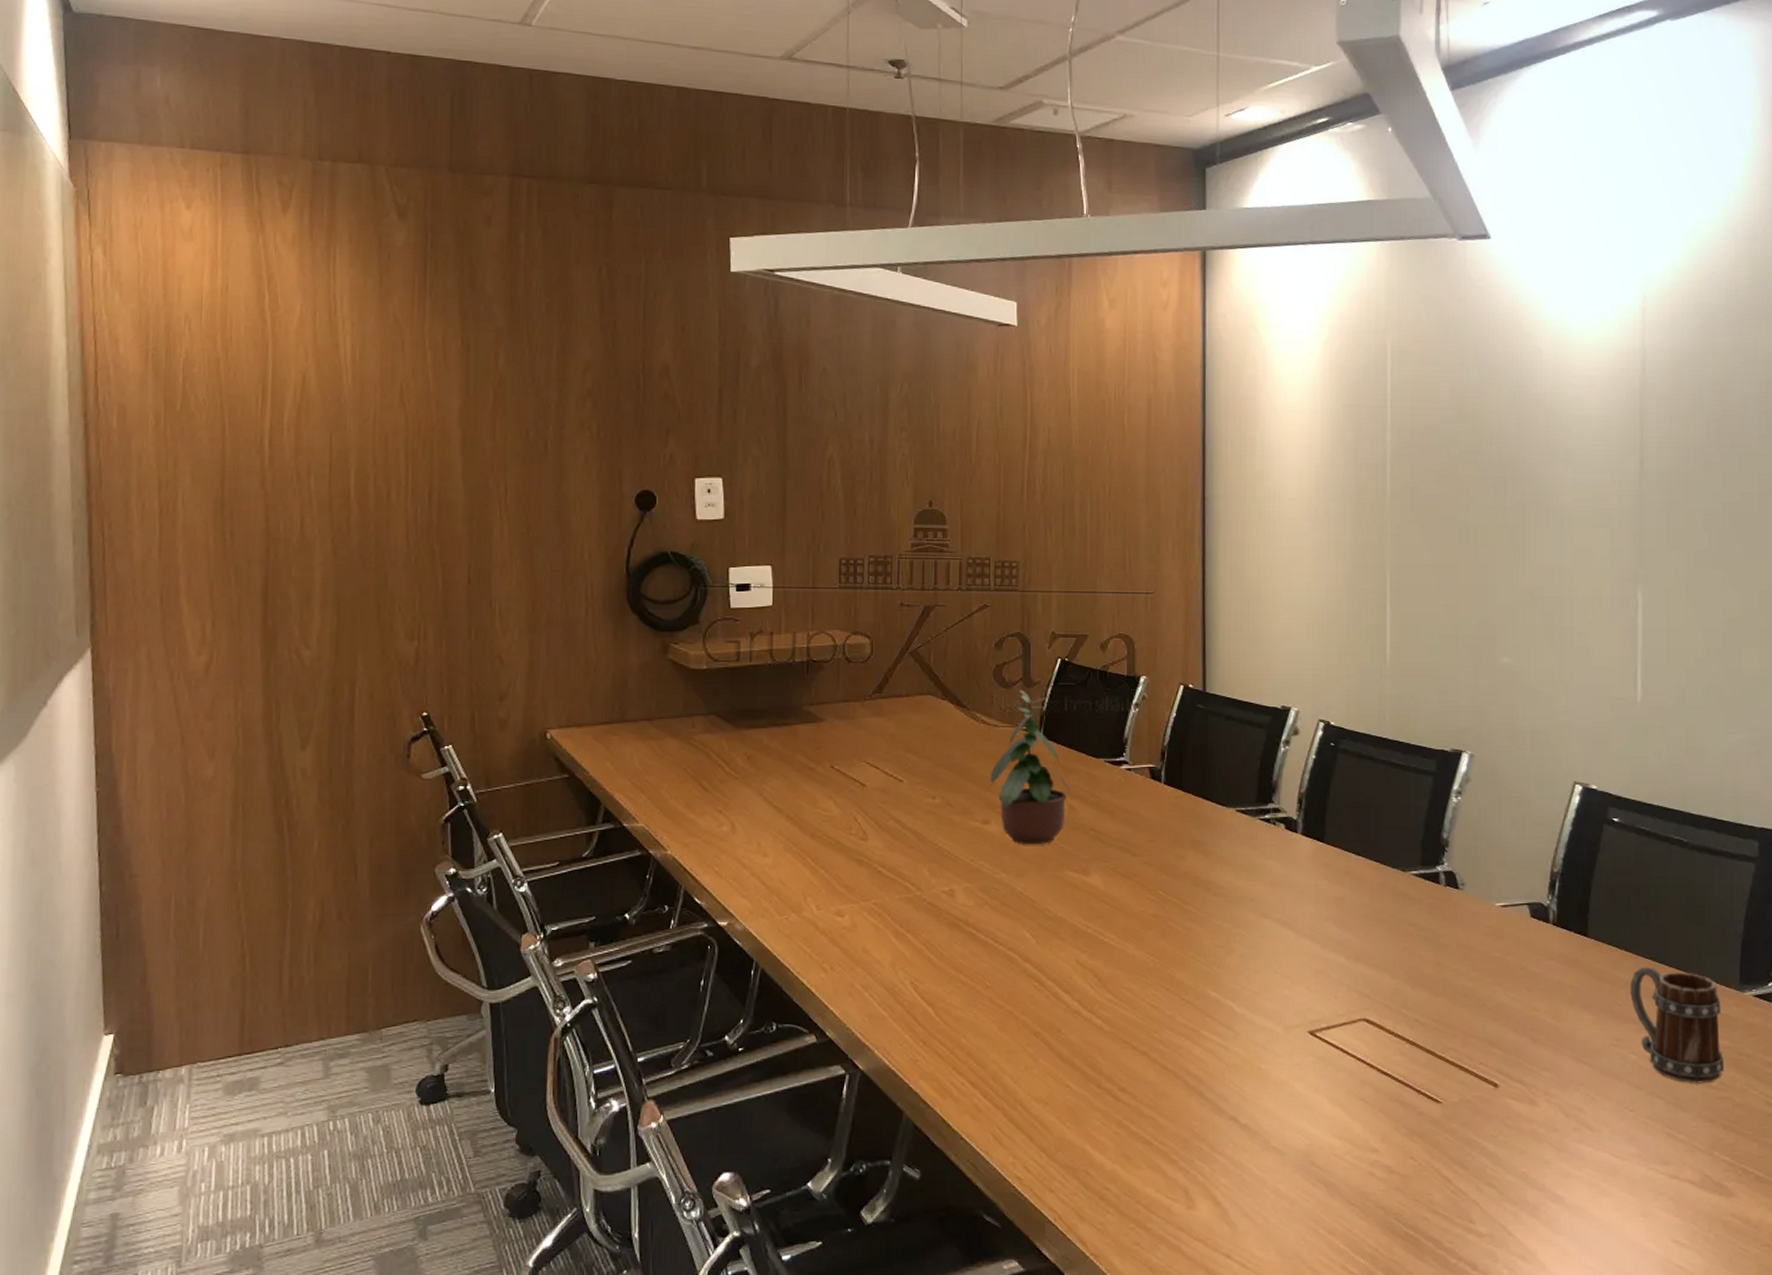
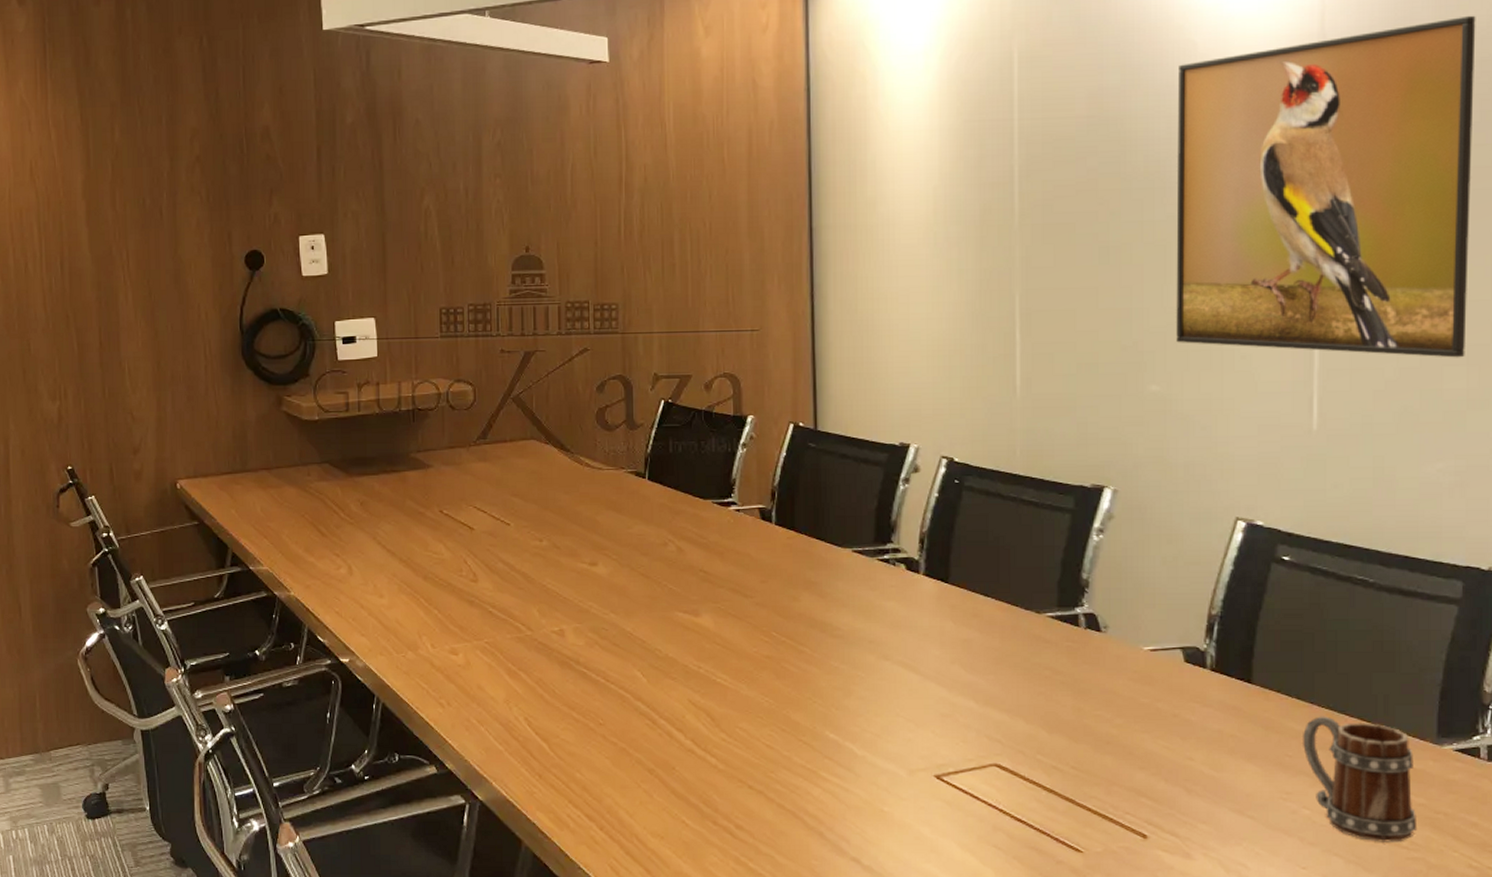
potted plant: present [989,689,1073,845] -> none [595,432,680,587]
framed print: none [1524,343,1763,641] -> present [1176,15,1476,358]

